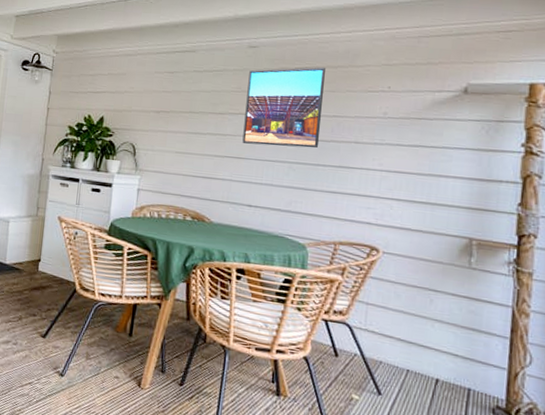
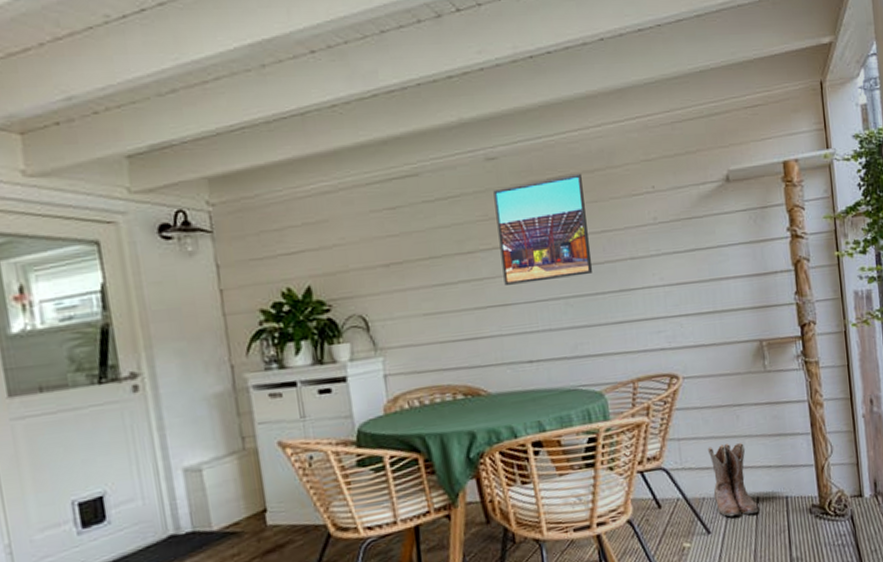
boots: none [391,319,436,393] -> present [707,442,759,517]

